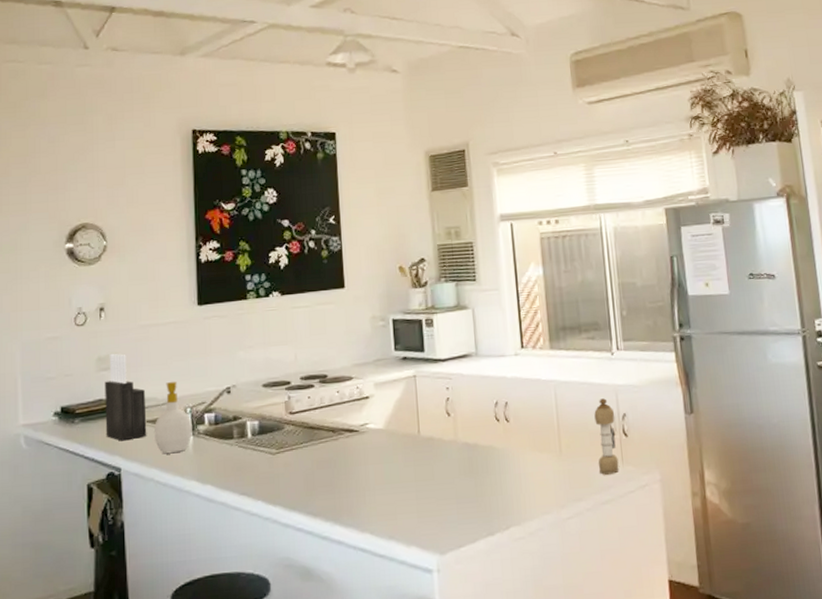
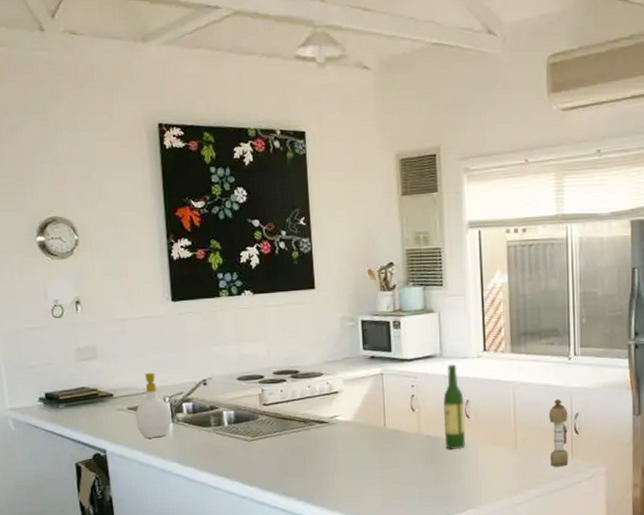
knife block: present [105,353,147,441] -> none [85,344,129,426]
wine bottle: none [480,364,506,459] -> present [443,365,466,450]

